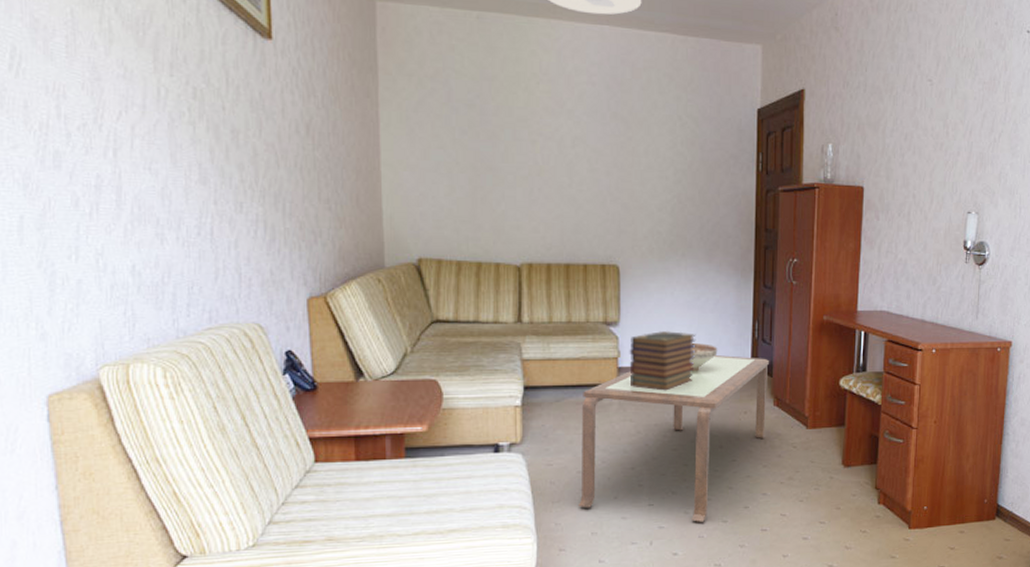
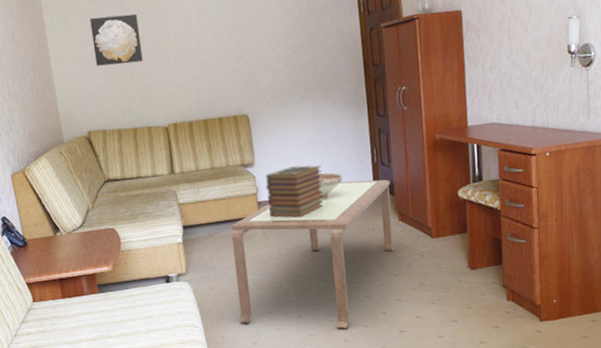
wall art: none [439,123,500,185] -> present [89,13,143,66]

